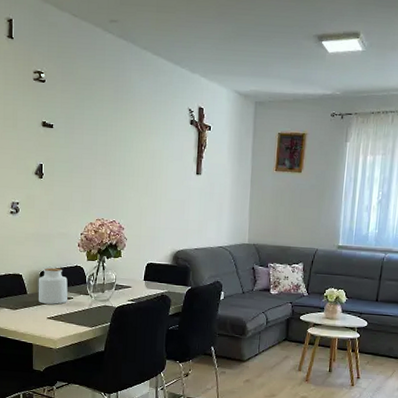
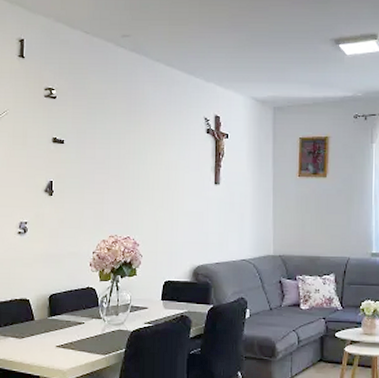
jar: present [38,267,68,304] -> none [46,290,79,331]

